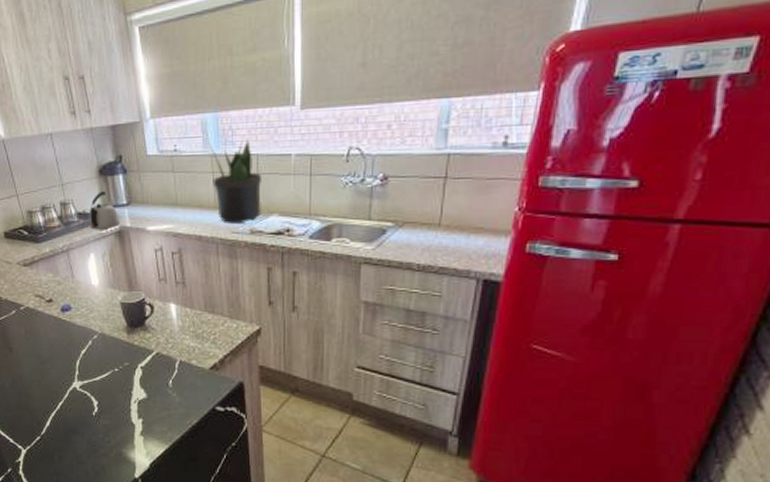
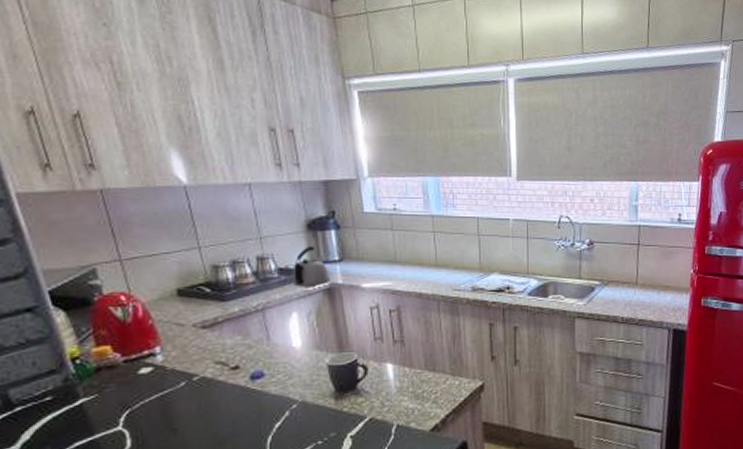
planter: present [208,139,261,223] -> none [429,203,482,281]

